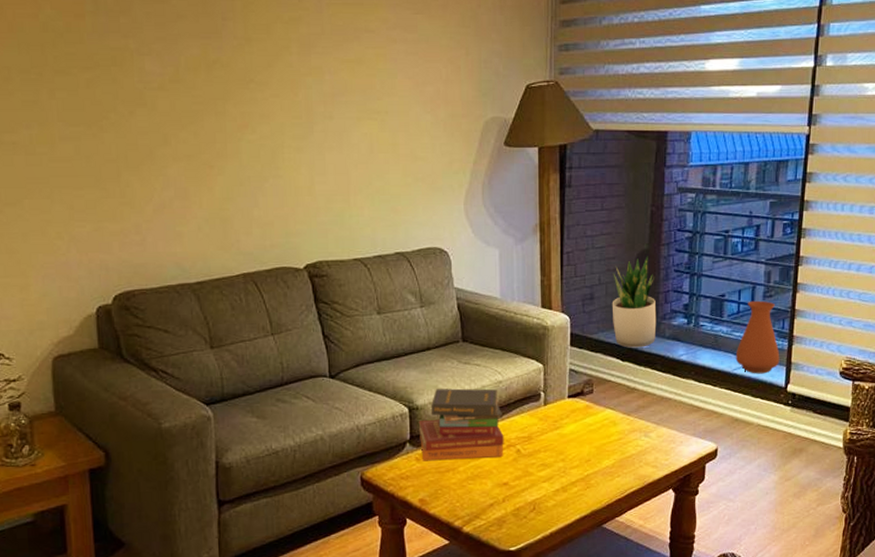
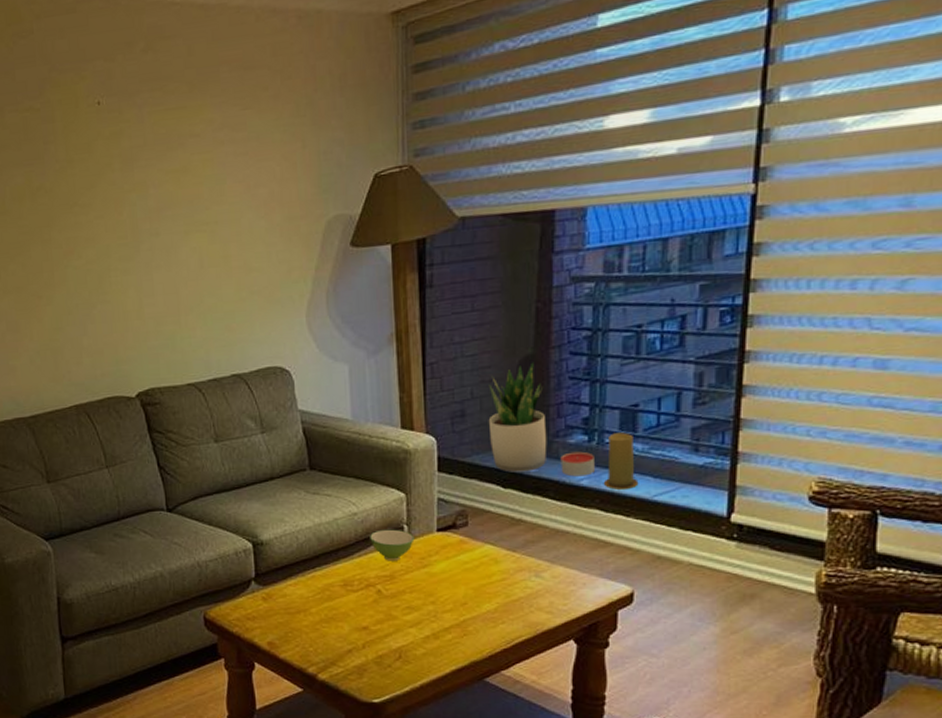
books: present [418,388,504,461] -> none [263,521,362,601]
bowl: none [512,395,549,424] -> present [370,529,415,561]
candle: none [666,332,691,353] -> present [560,451,595,477]
candle: none [697,317,723,364] -> present [603,432,639,490]
vase: present [735,300,780,374] -> none [655,409,719,501]

